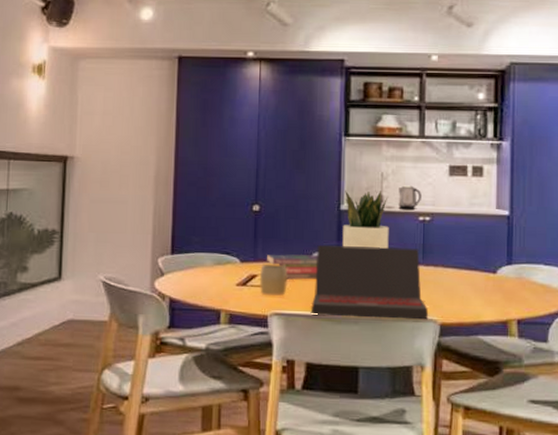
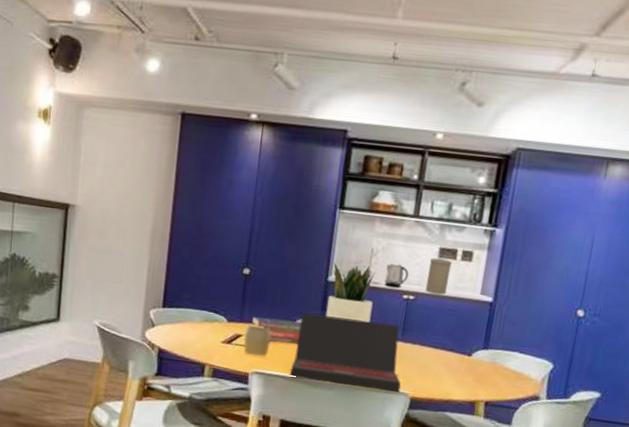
canister: none [440,176,463,213] -> present [425,258,452,295]

